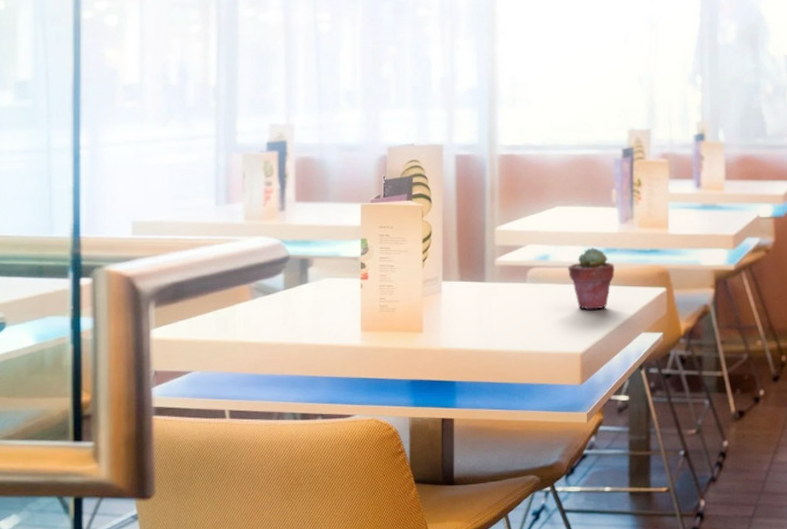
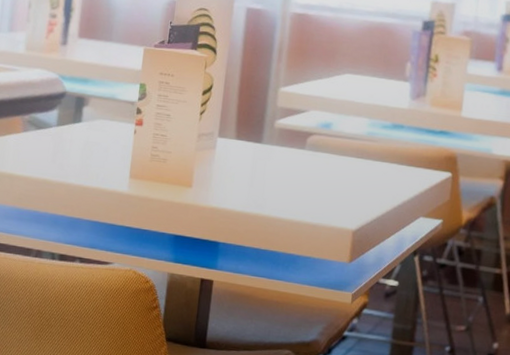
potted succulent: present [568,247,616,310] -> none [350,121,400,187]

